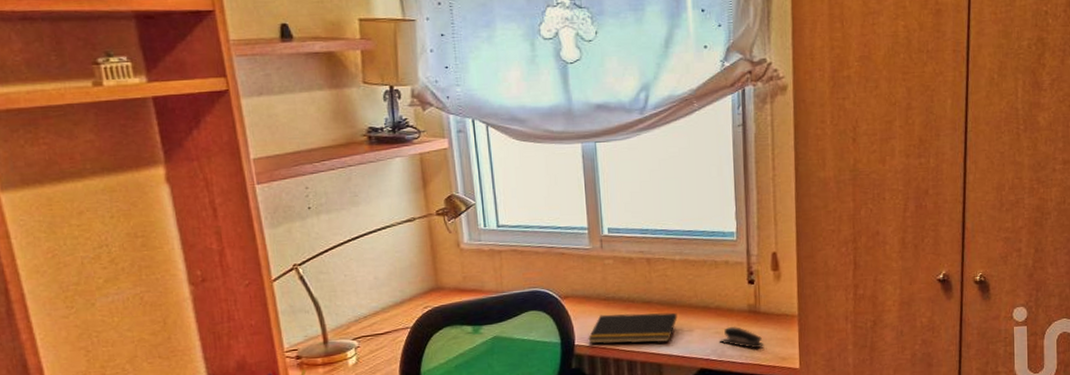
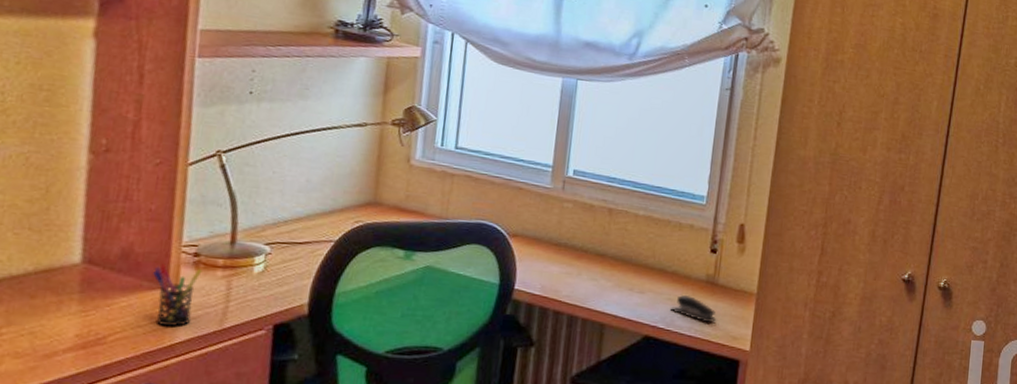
notepad: present [588,312,678,344] -> none [529,260,631,301]

